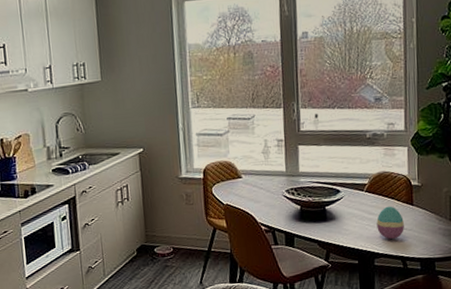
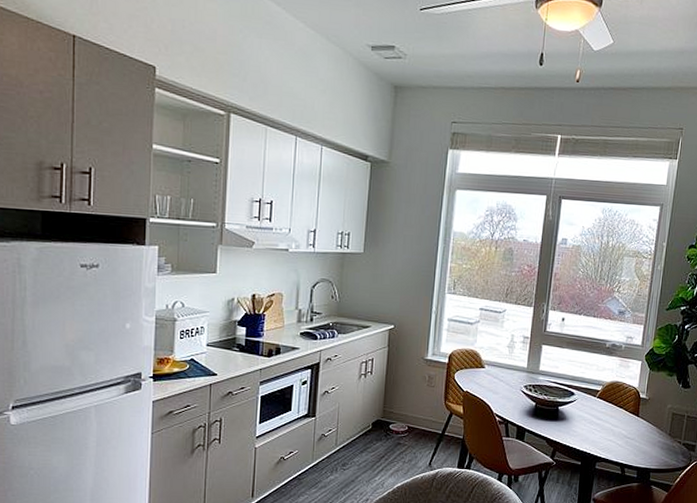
decorative egg: present [376,206,404,240] -> none [603,414,628,446]

